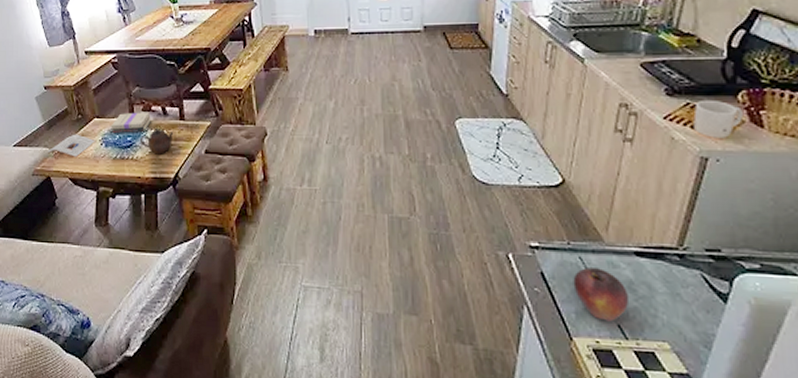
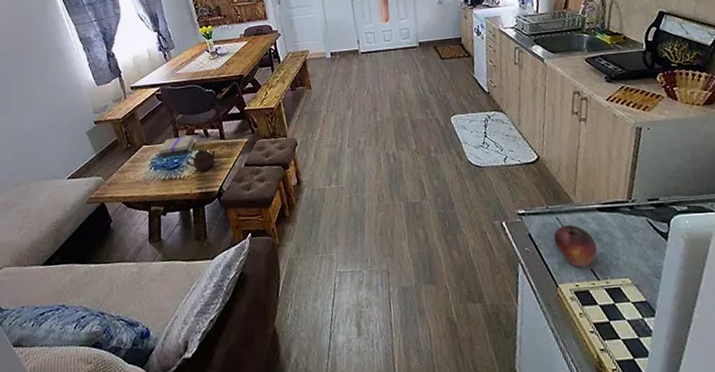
magazine: present [47,134,96,157] -> none [100,161,146,183]
mug: present [693,99,743,138] -> none [627,82,662,112]

